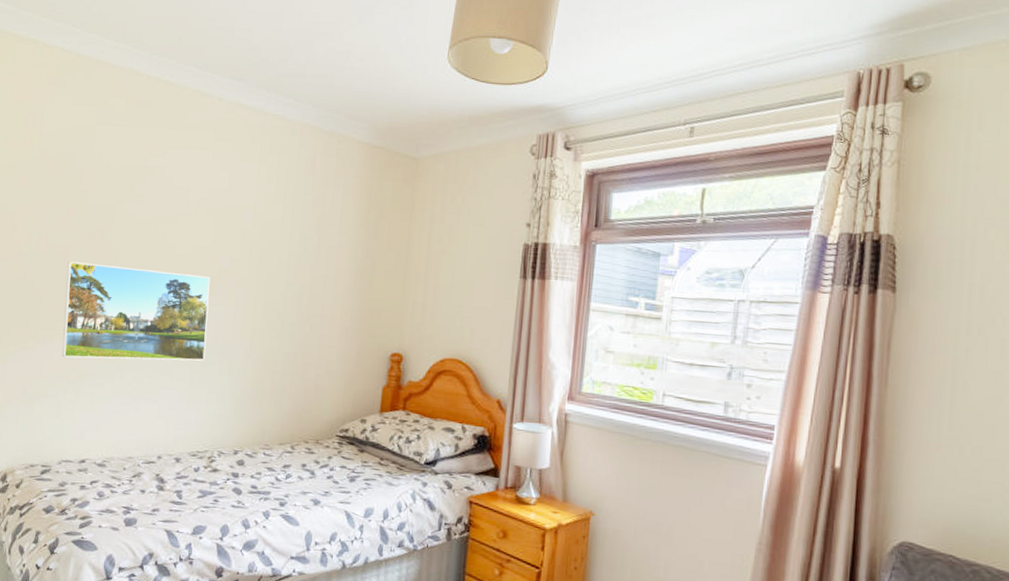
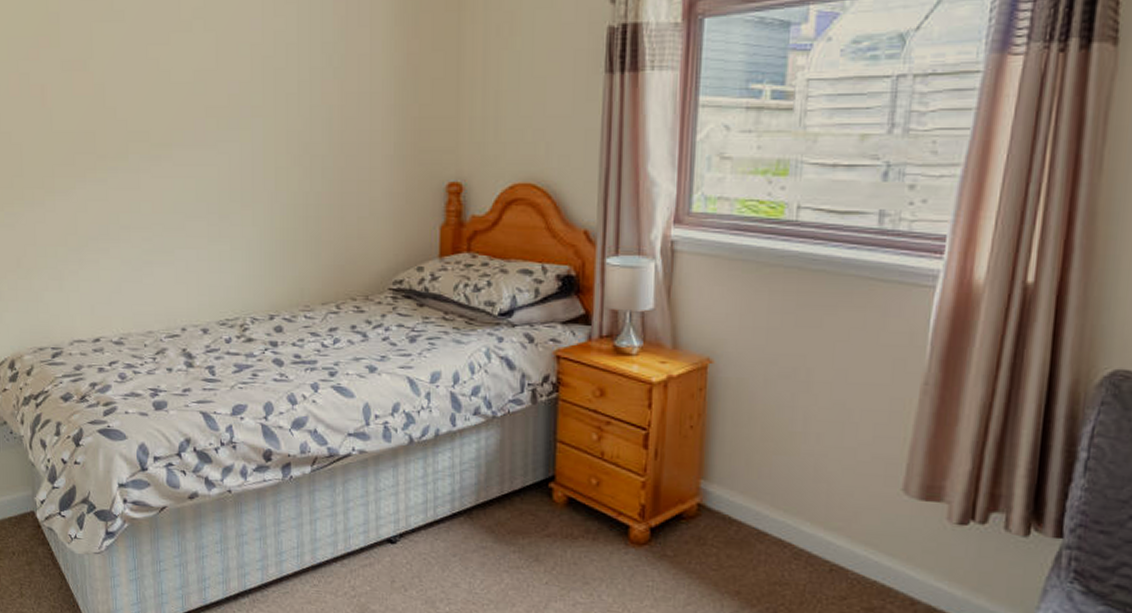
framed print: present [62,261,210,361] -> none [46,103,222,220]

